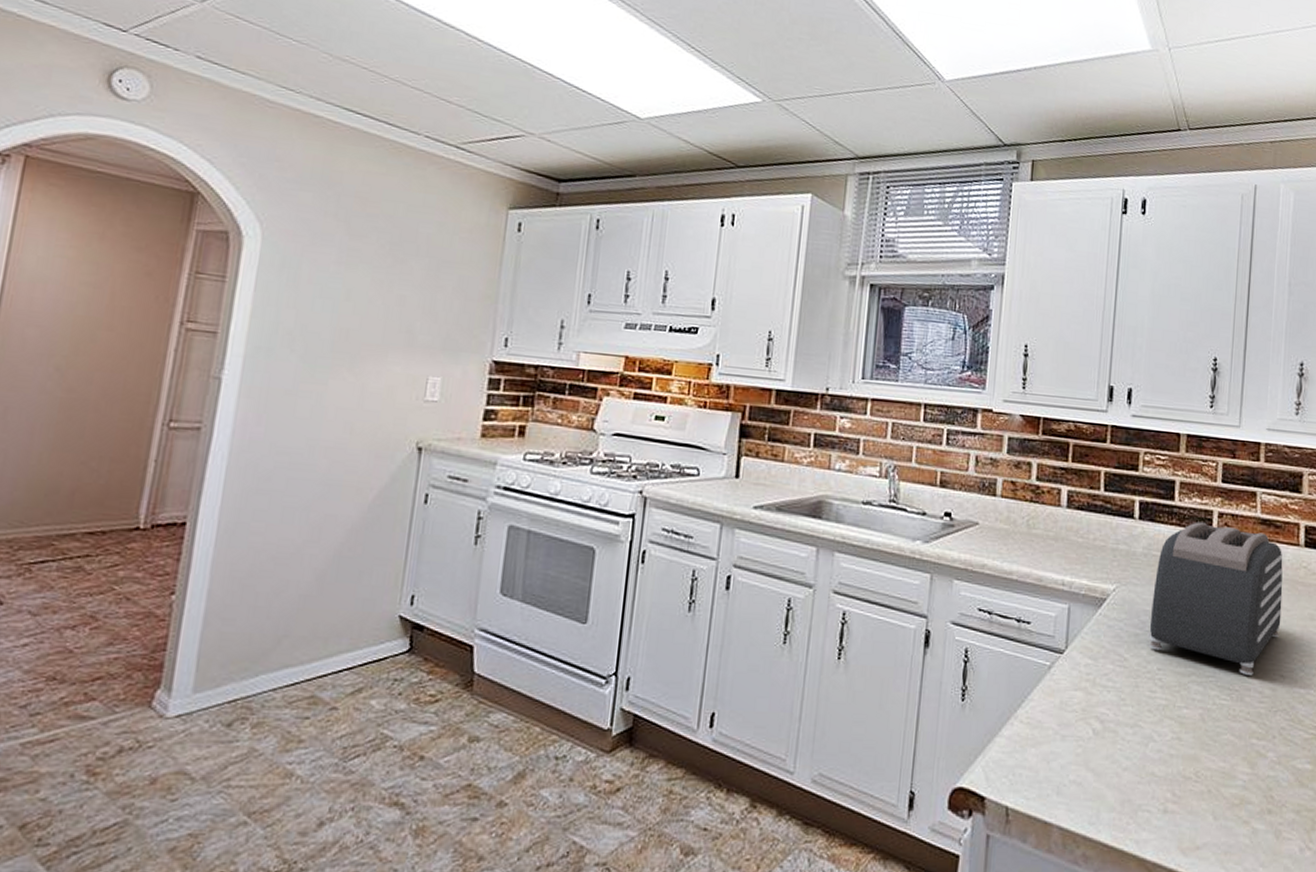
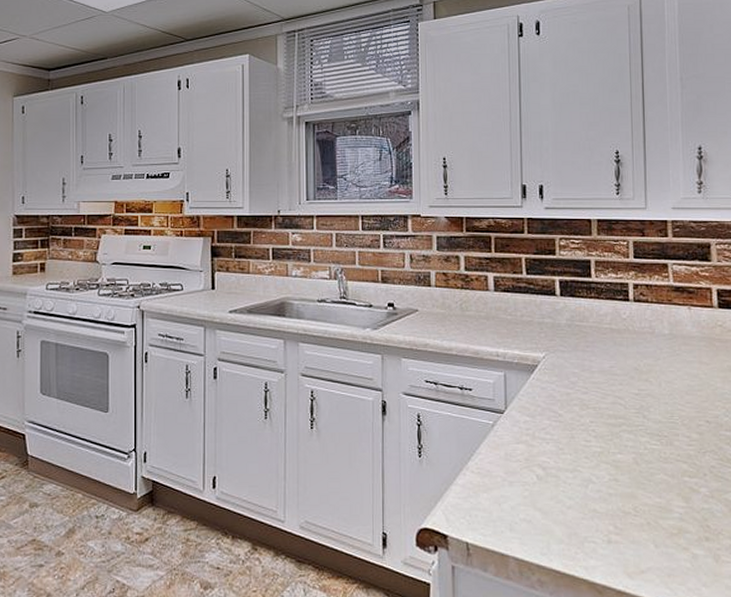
toaster: present [1149,522,1283,675] -> none [579,294,702,422]

